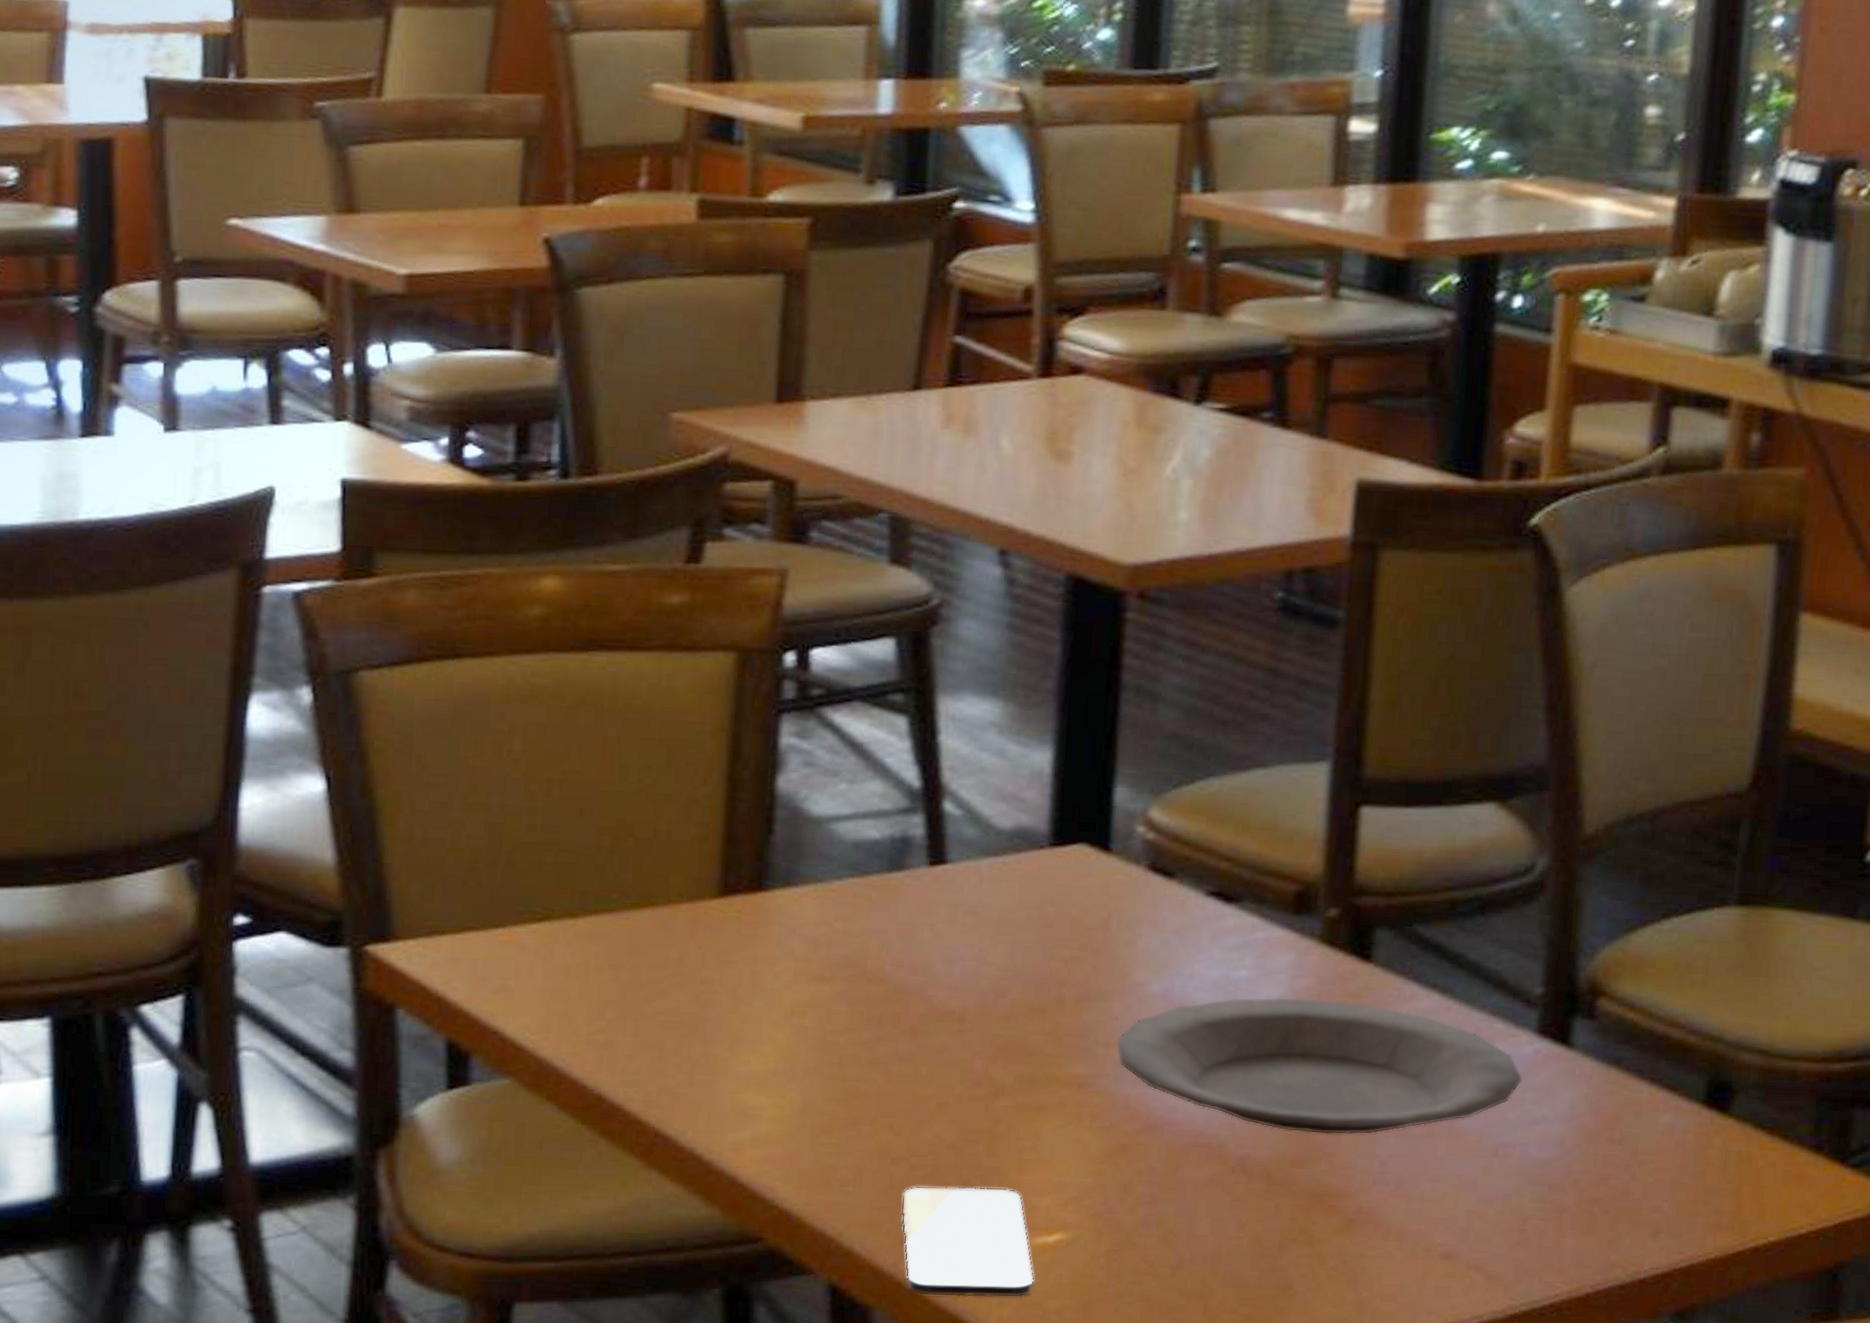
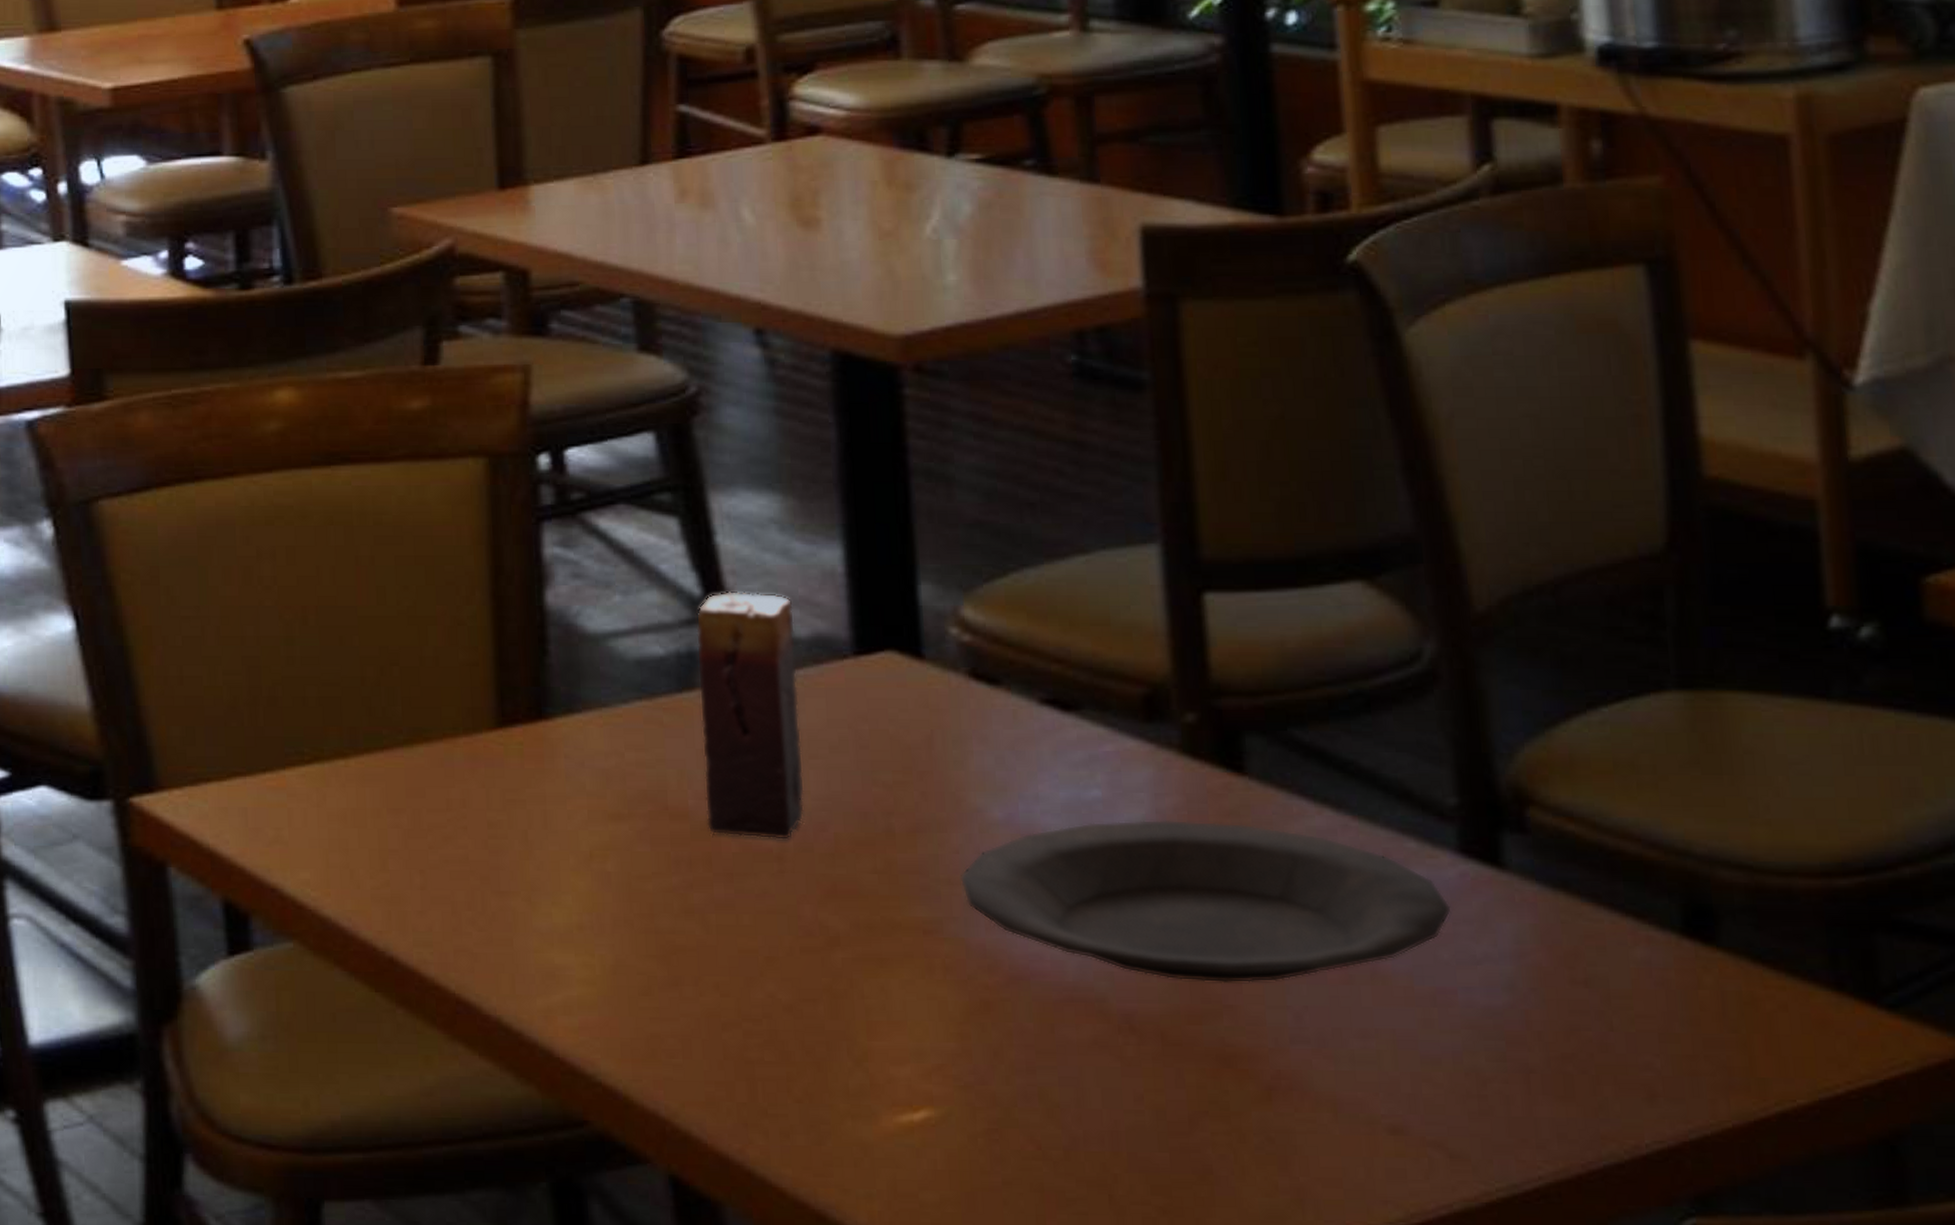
candle: none [899,785,1001,1004] -> present [696,592,804,840]
smartphone: present [901,1186,1034,1298] -> none [739,1055,904,1190]

